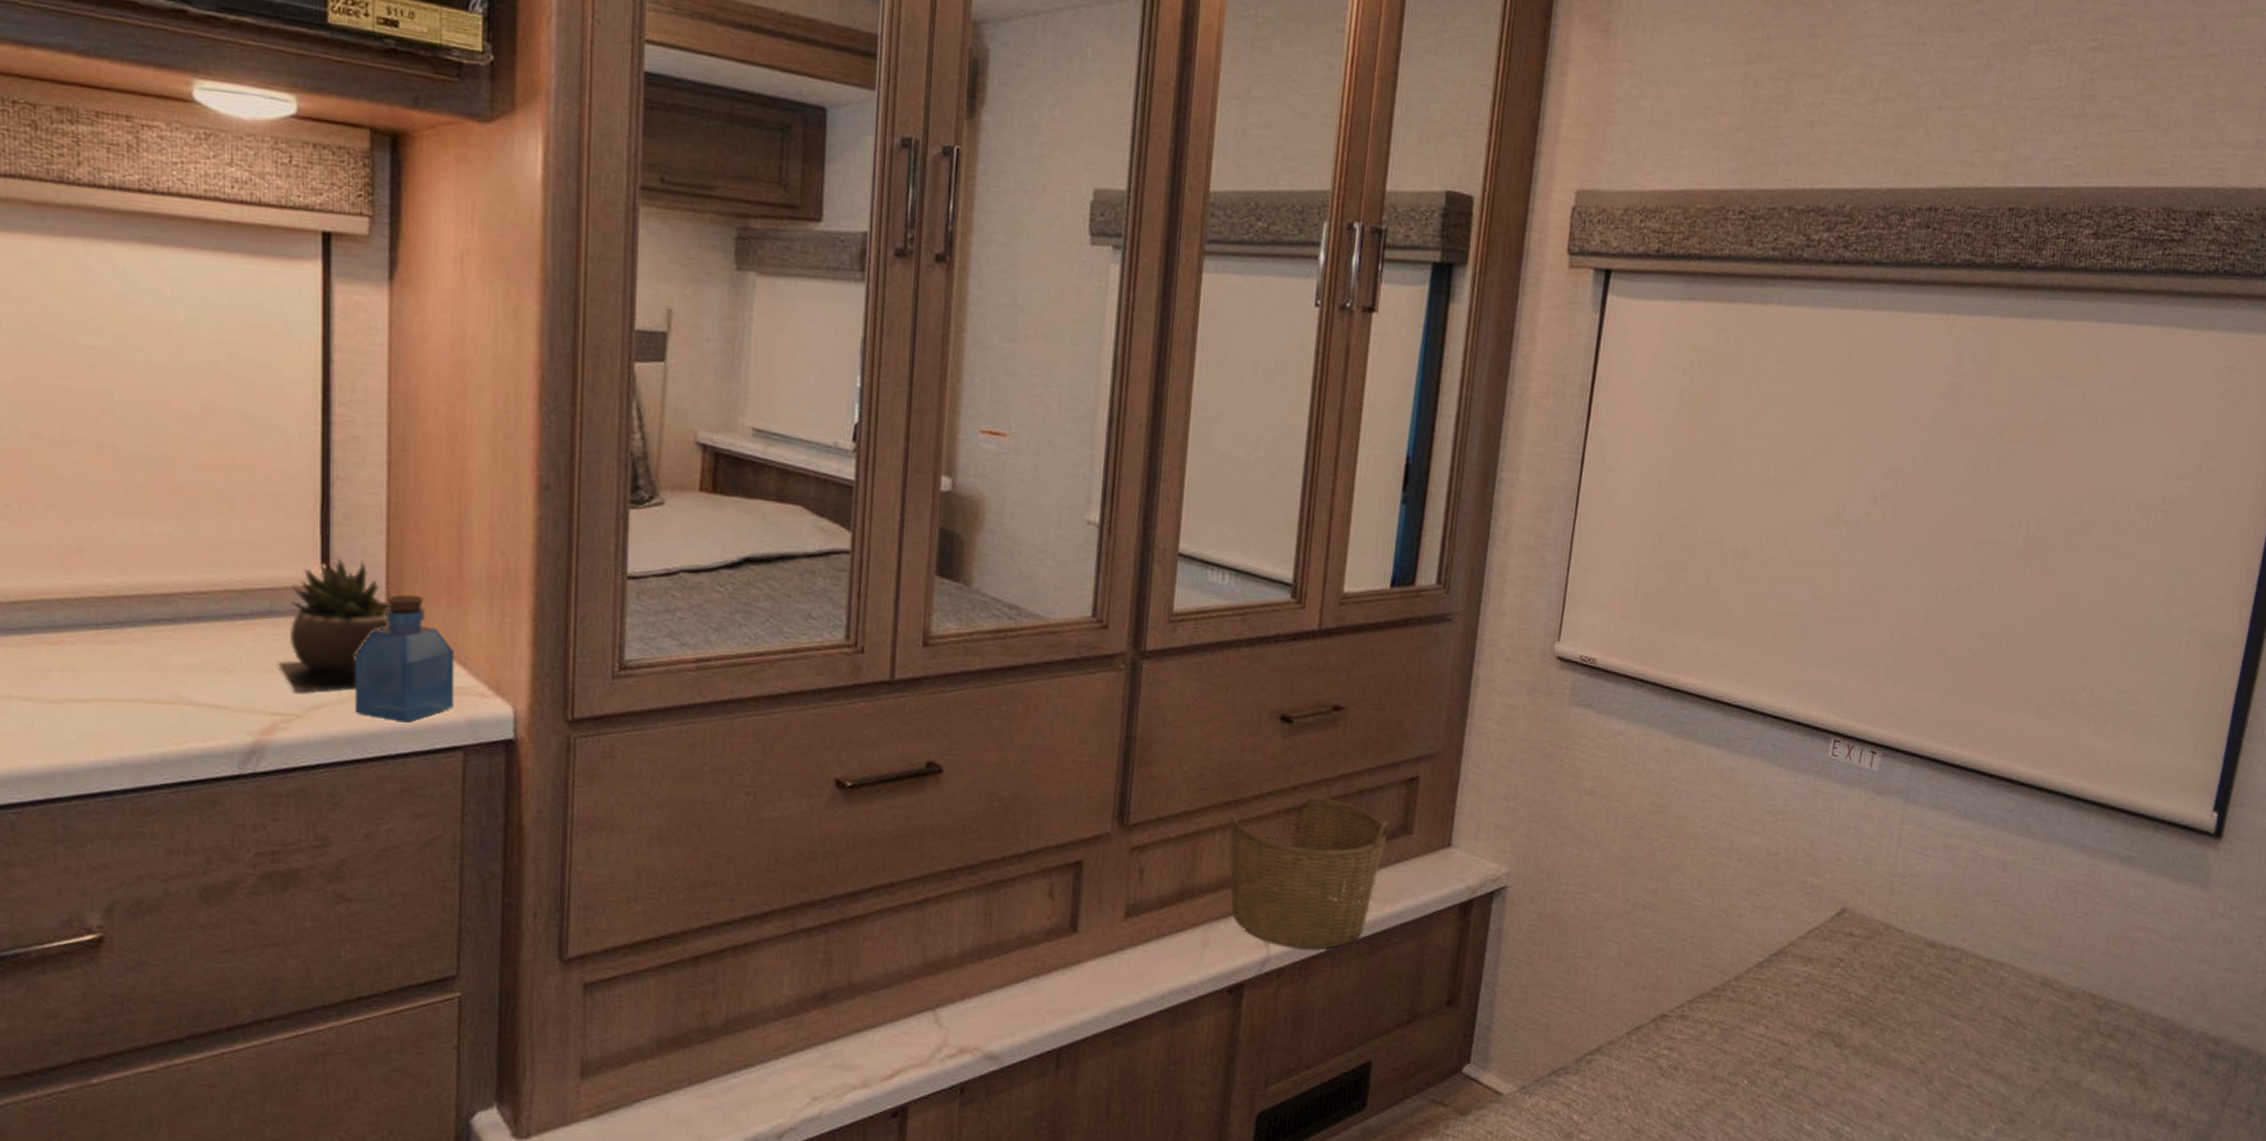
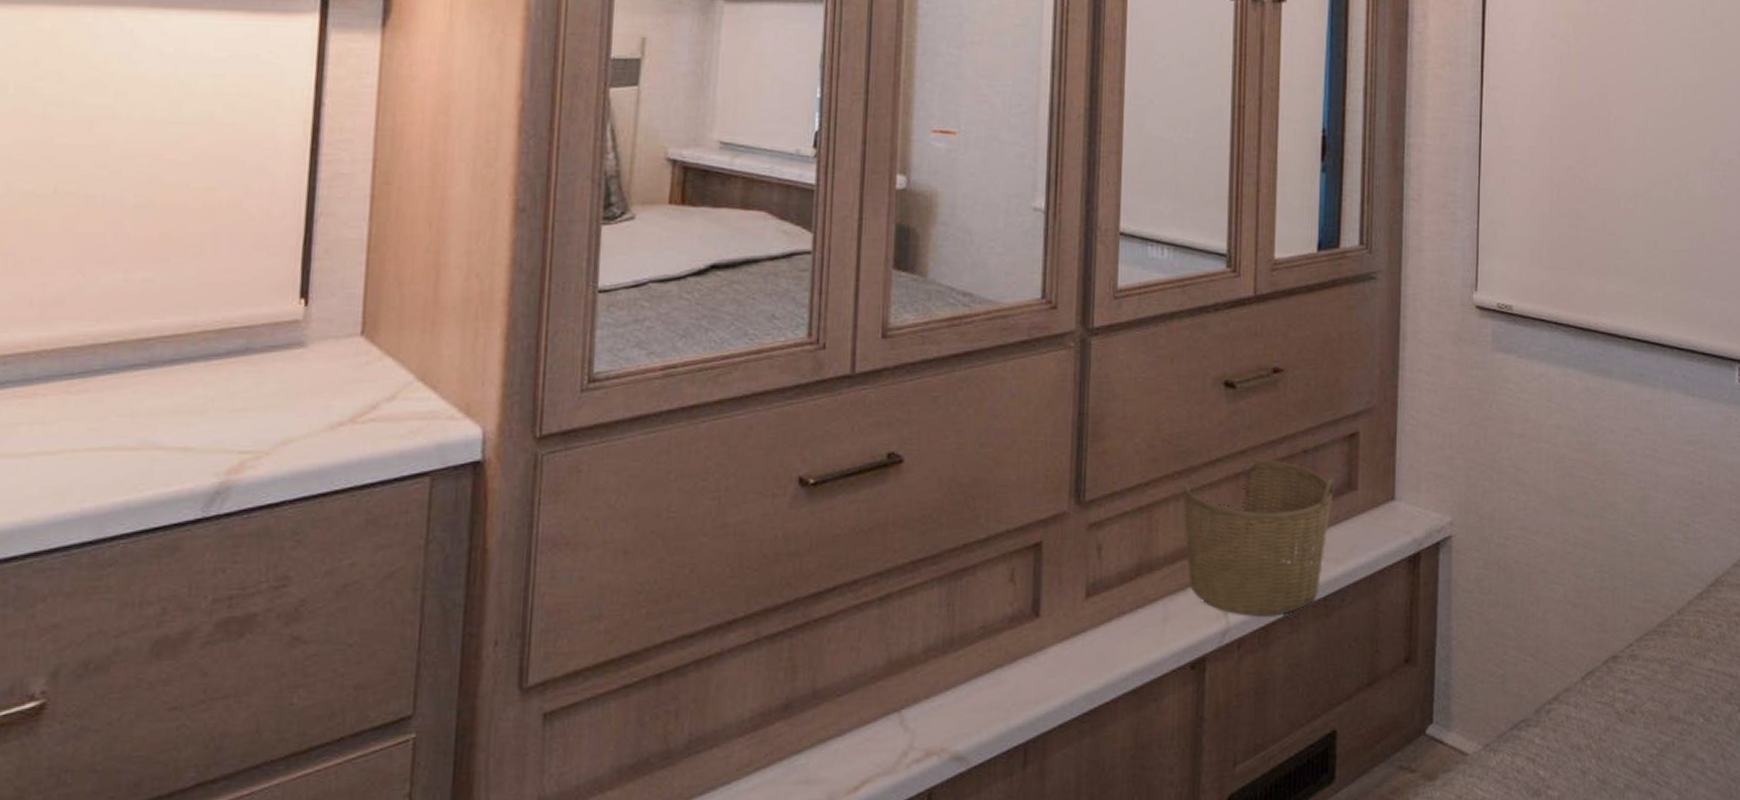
succulent plant: present [277,558,391,693] -> none [249,291,366,429]
perfume bottle: present [354,594,455,723] -> none [323,323,427,452]

